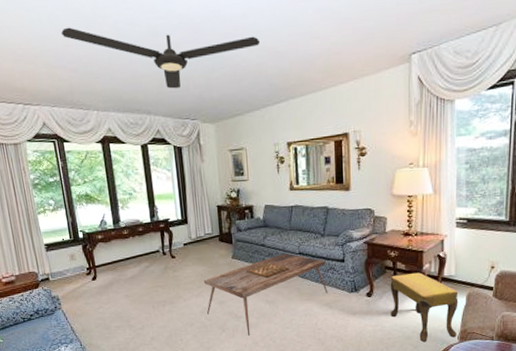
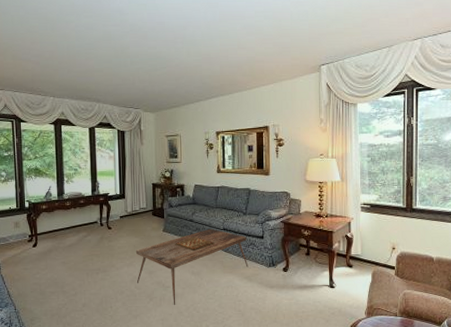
ceiling fan: present [61,27,261,89] -> none [30,28,197,82]
footstool: present [390,272,459,342] -> none [304,250,365,316]

